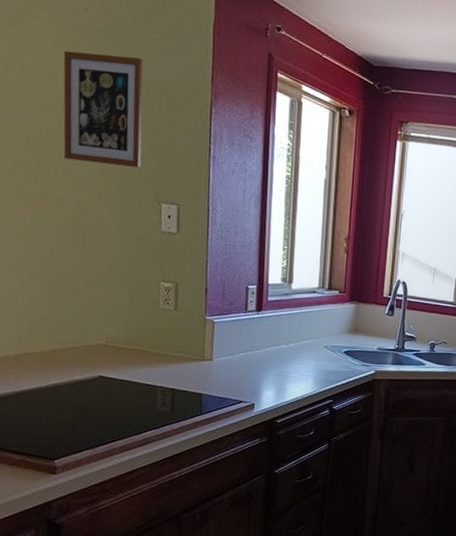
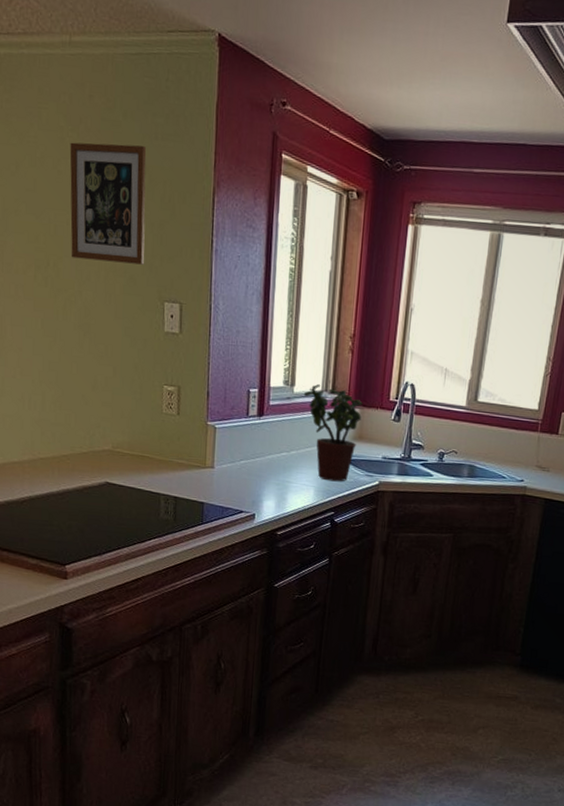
potted plant: none [301,281,359,372] -> present [303,383,364,482]

